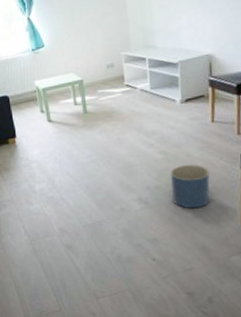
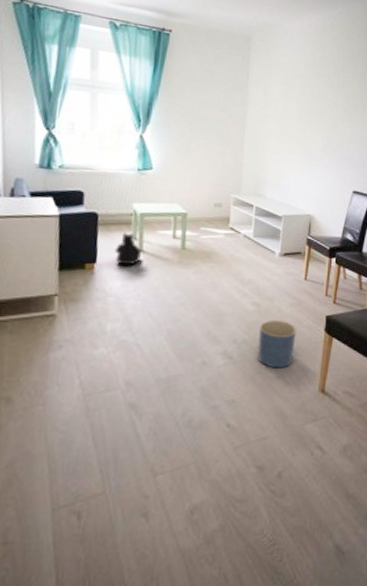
plush toy: none [28,107,51,136] -> present [115,233,143,266]

